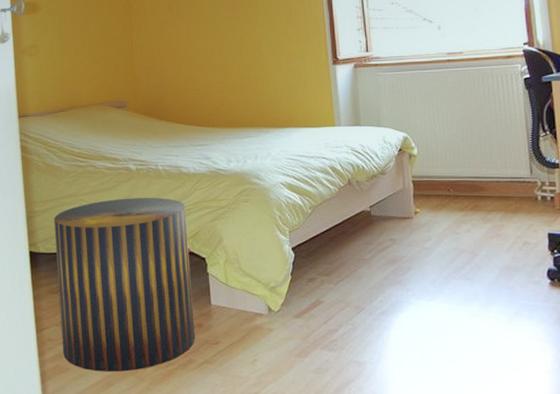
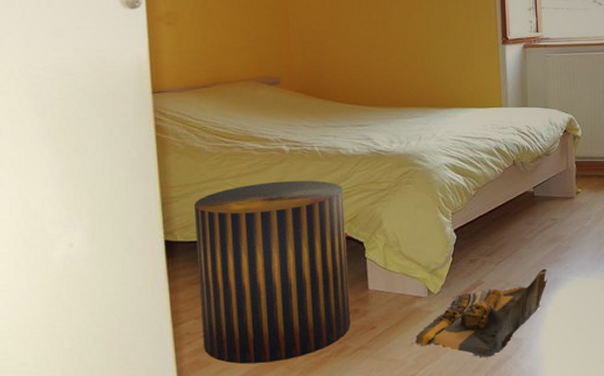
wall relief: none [257,290,389,380] -> present [415,268,548,358]

